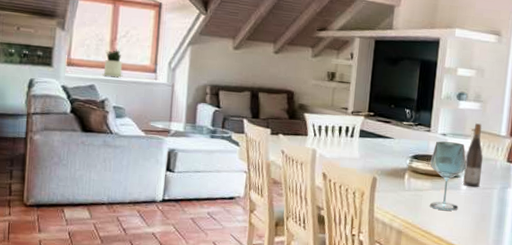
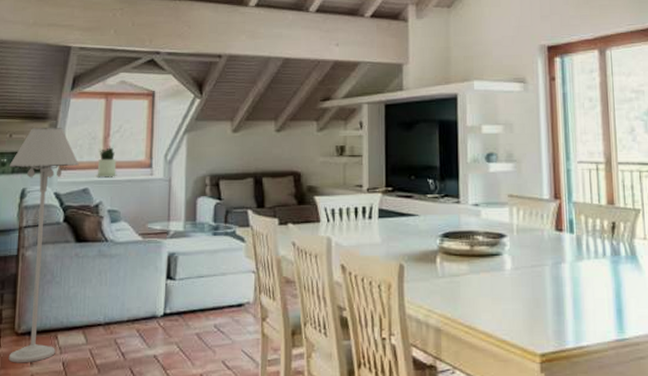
floor lamp: none [17,24,86,231] -> present [8,128,79,363]
wine glass: present [430,141,466,211] -> none [464,213,507,298]
wine bottle: present [462,123,483,188] -> none [505,187,527,266]

